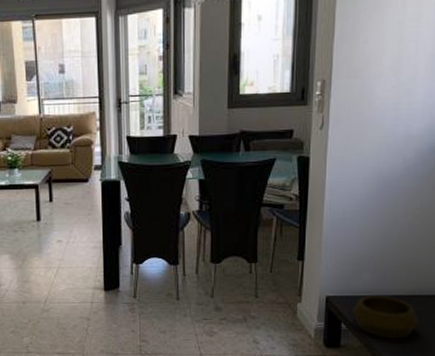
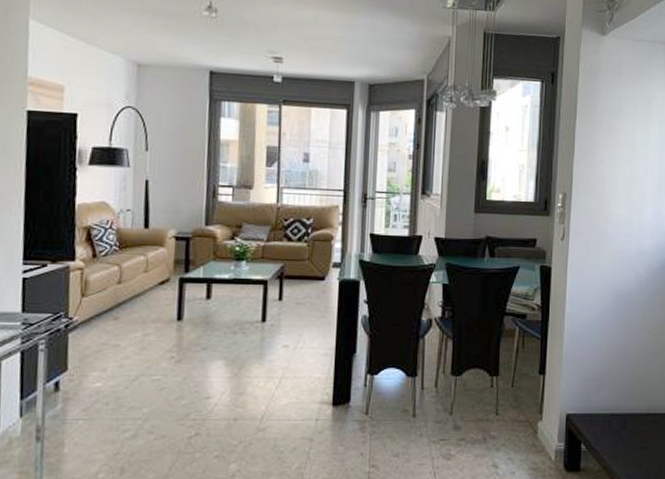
decorative bowl: present [351,295,419,340] -> none [591,413,654,462]

